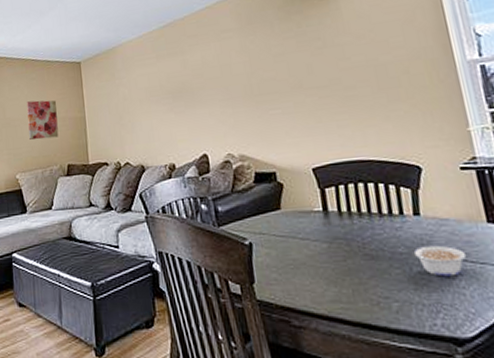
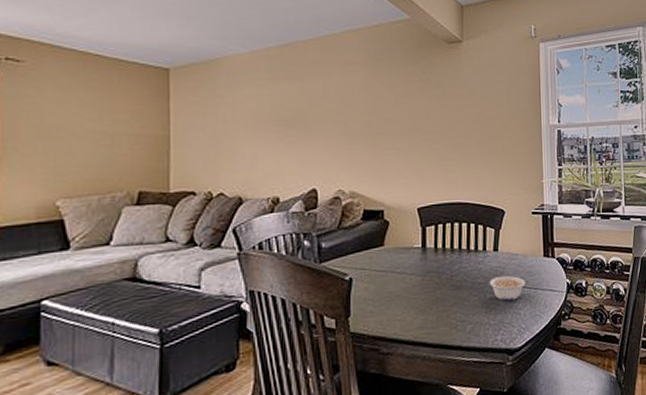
wall art: present [27,100,59,140] -> none [80,108,130,158]

